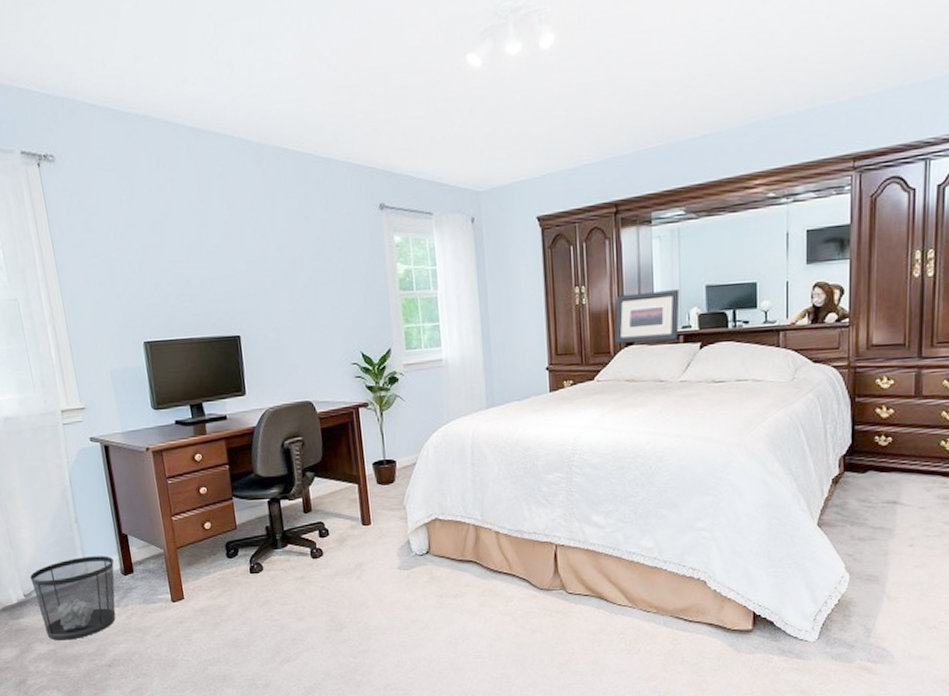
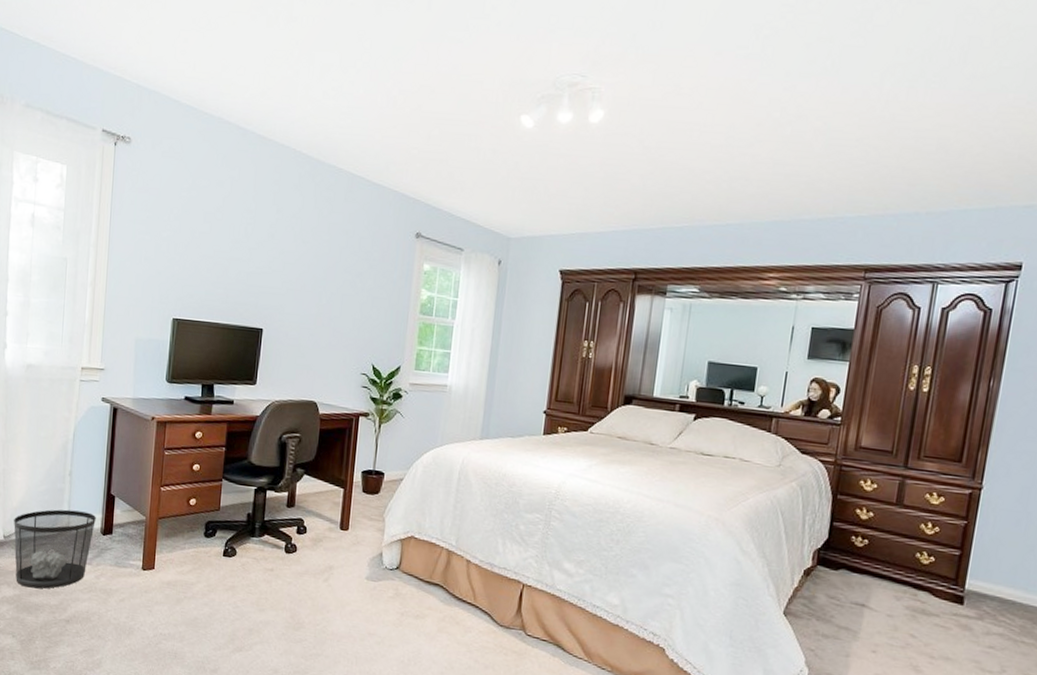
picture frame: present [614,290,680,344] -> none [613,356,683,408]

